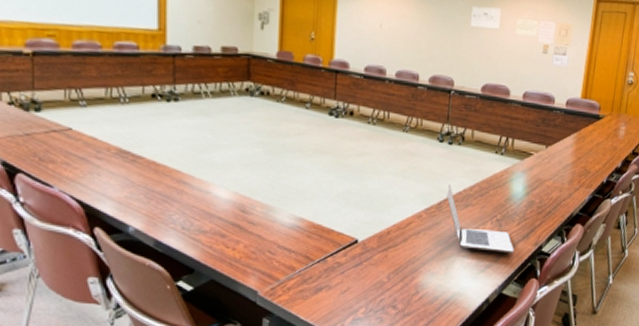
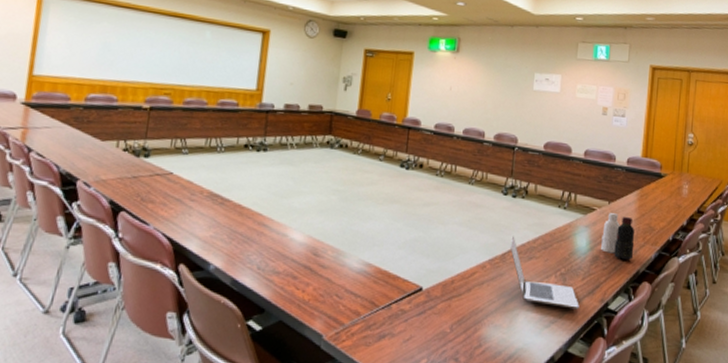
bottle: none [537,157,571,203] -> present [601,213,635,259]

